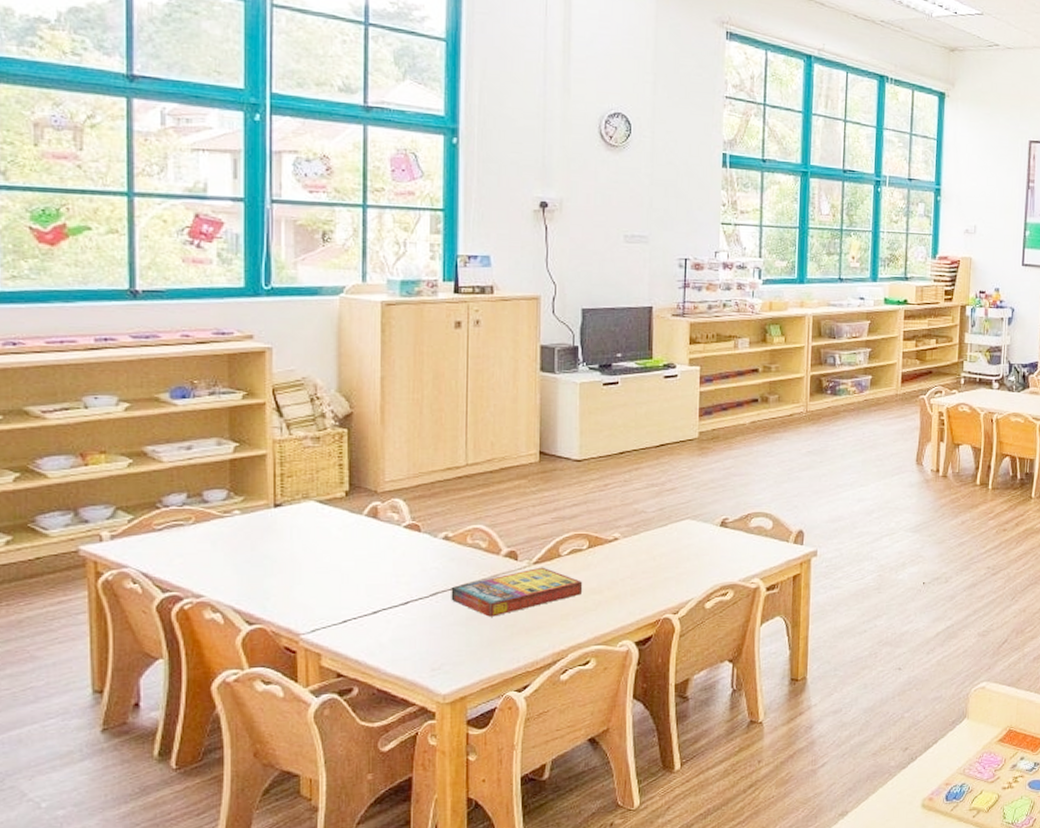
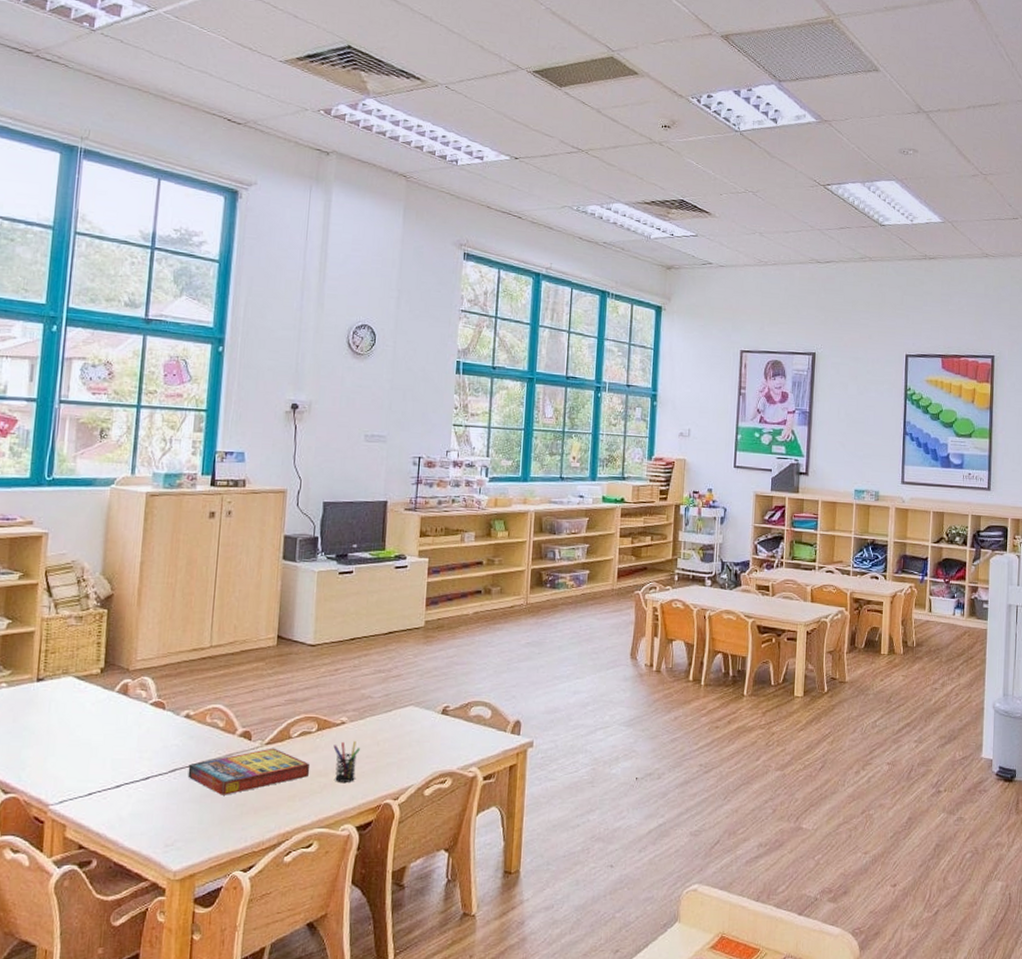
pen holder: none [607,557,635,599] -> present [333,741,360,782]

